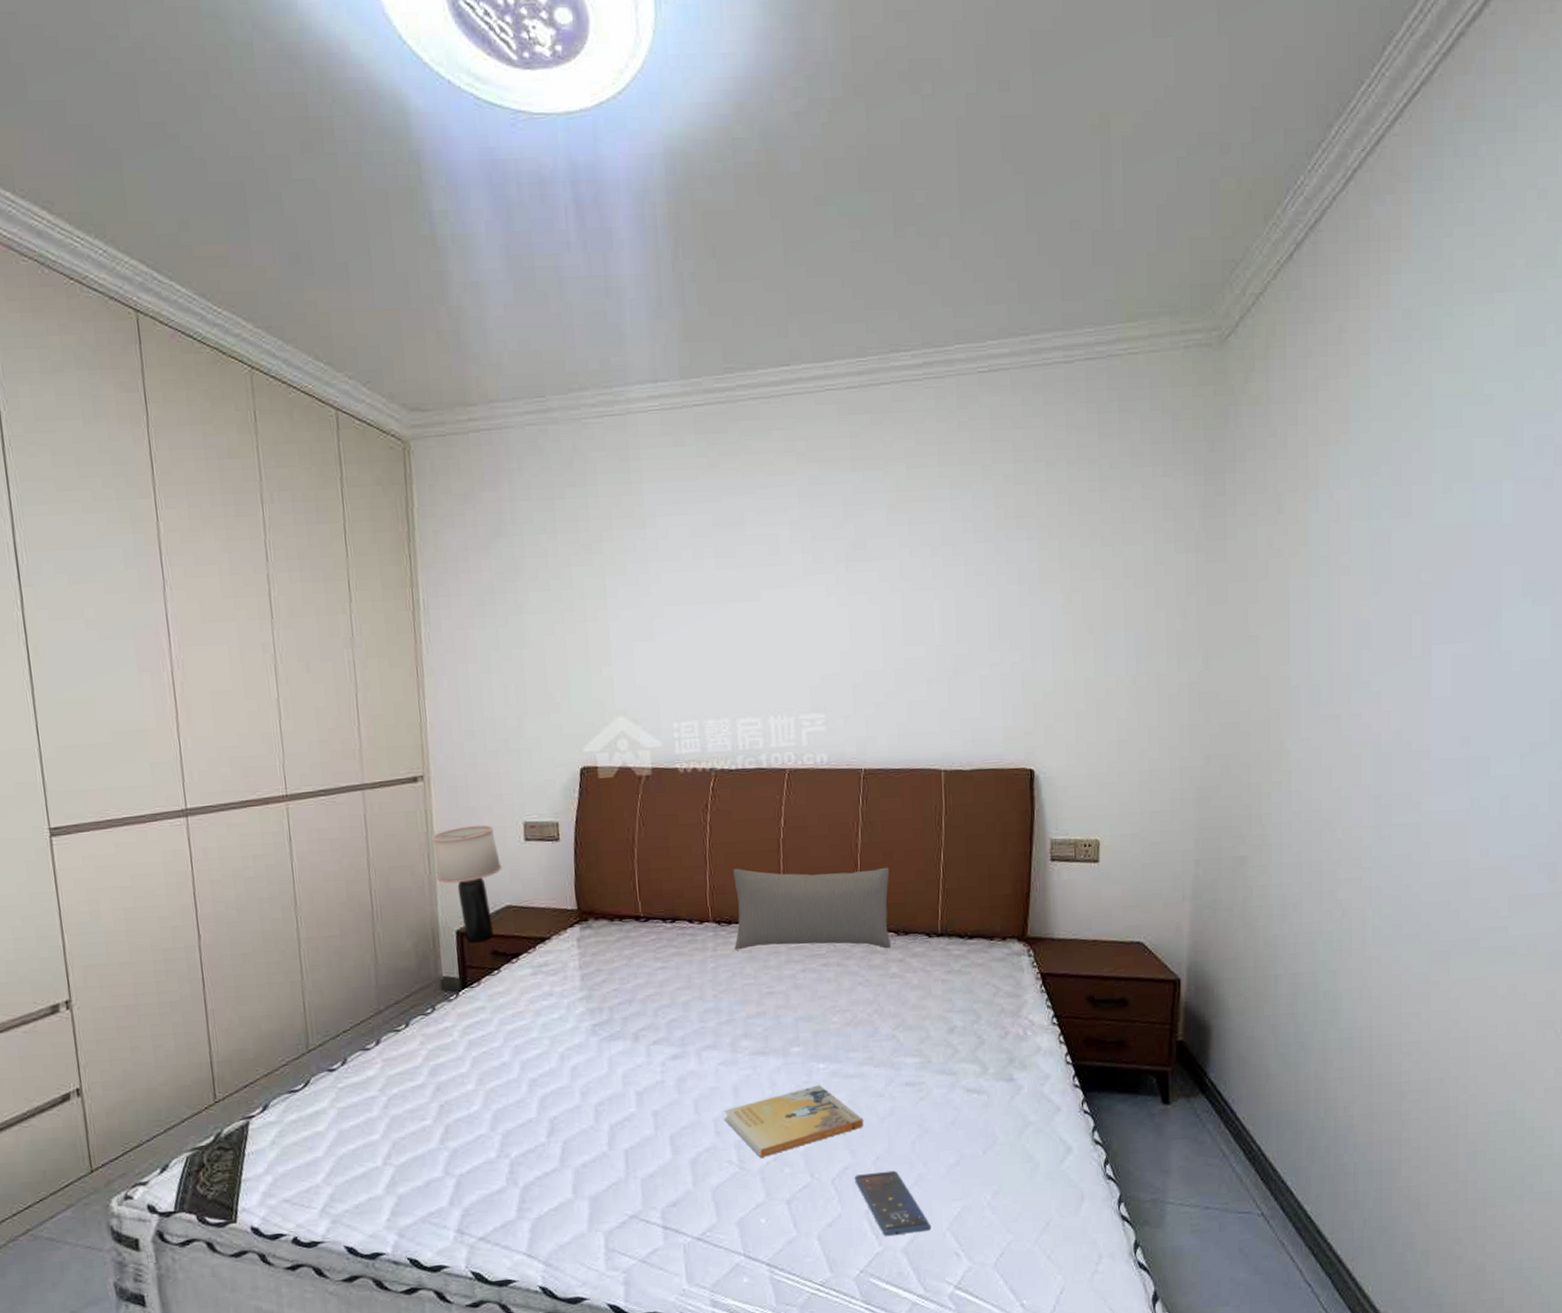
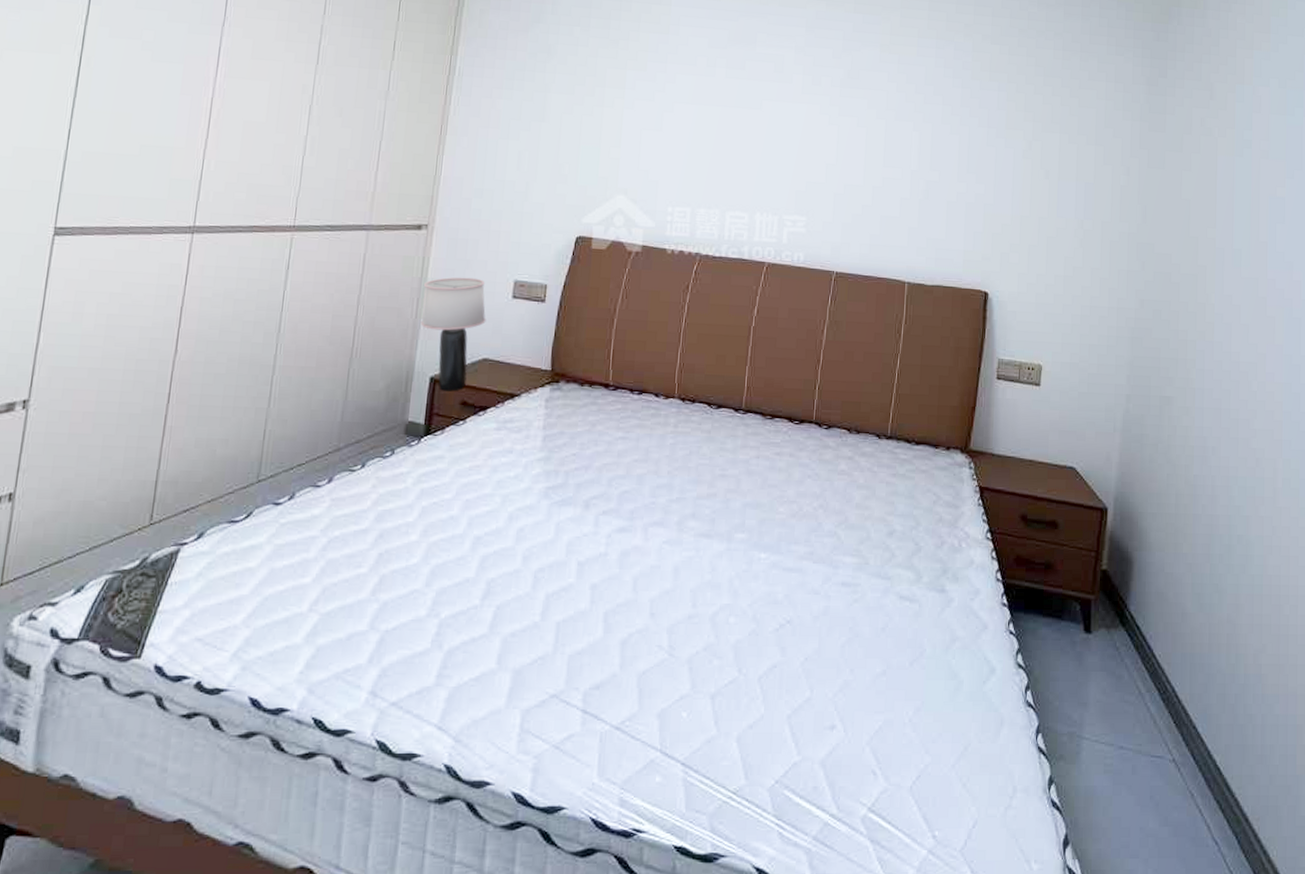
book: present [724,1085,864,1158] -> none [661,575,797,646]
pillow: present [733,867,890,950] -> none [695,350,848,445]
smartphone: present [854,1170,932,1236] -> none [781,674,852,745]

